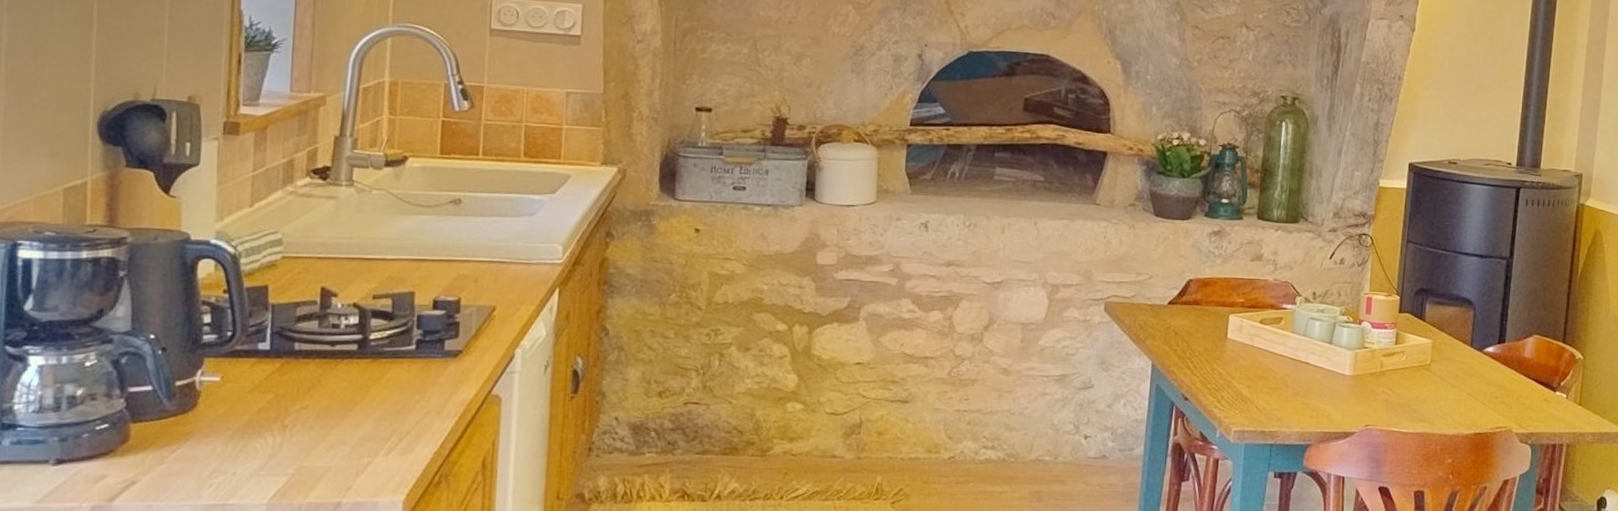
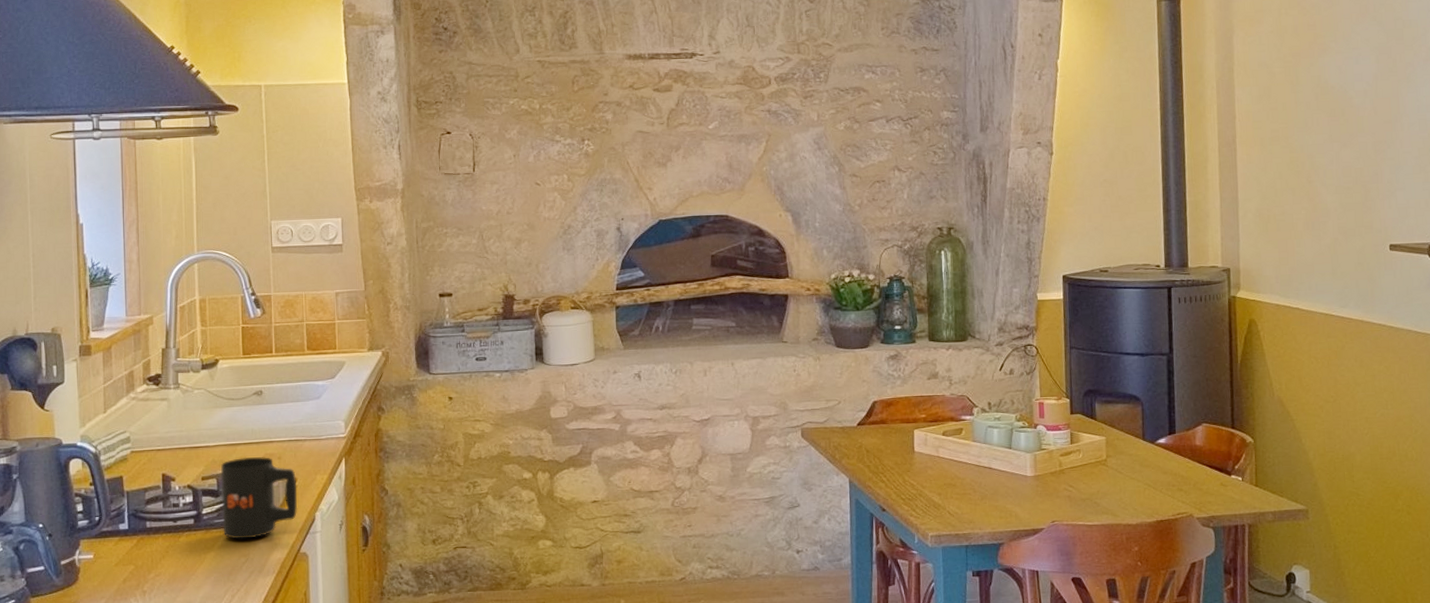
mug: none [394,276,495,373] -> present [220,457,298,539]

